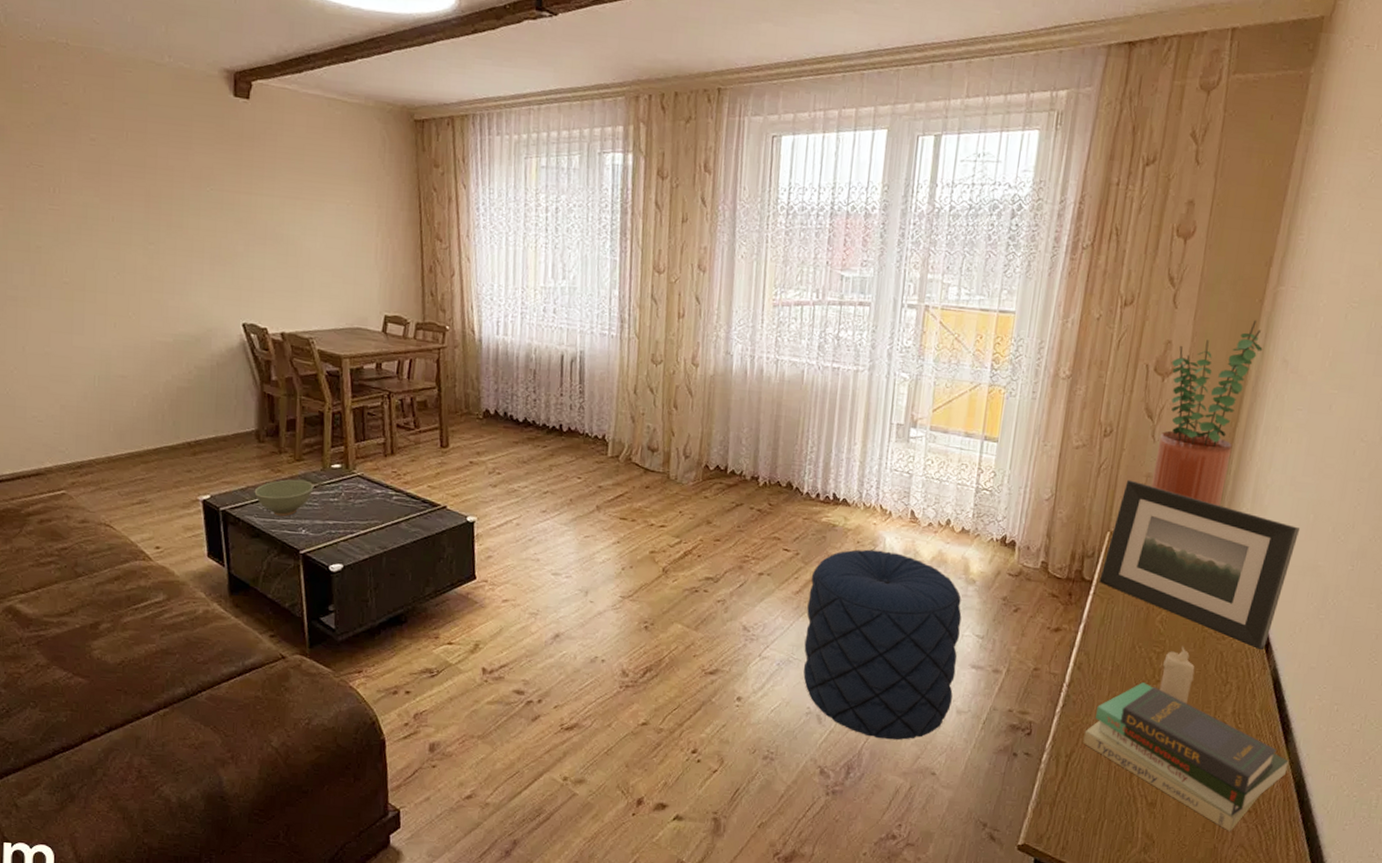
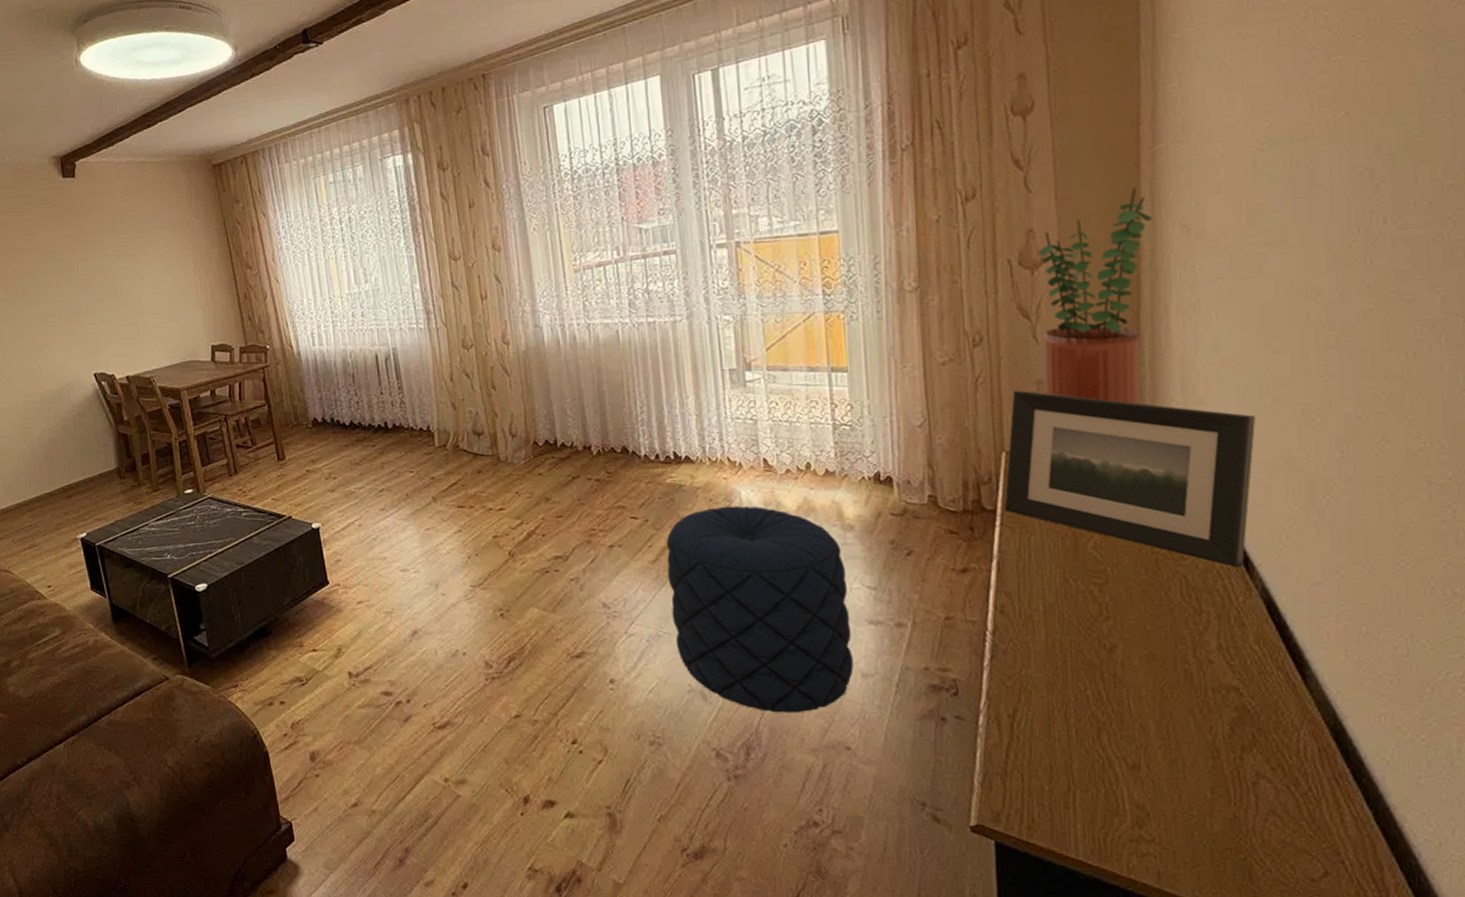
bowl: present [254,479,314,517] -> none [122,508,172,545]
books: present [1083,682,1289,832] -> none [1025,621,1314,796]
candle: present [1159,646,1195,704] -> none [1110,573,1155,642]

